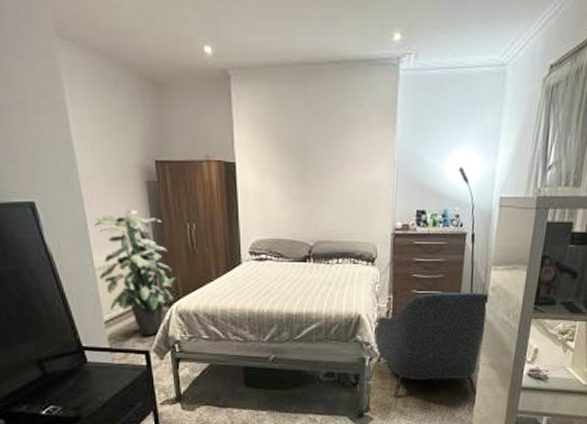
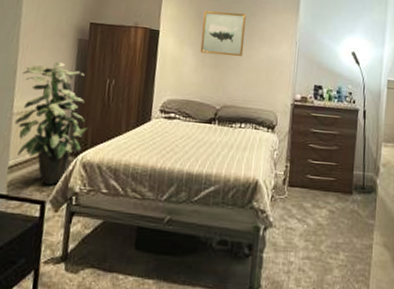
wall art: none [283,132,335,186] -> present [200,11,246,57]
armchair: present [374,292,490,397] -> none [269,164,382,278]

